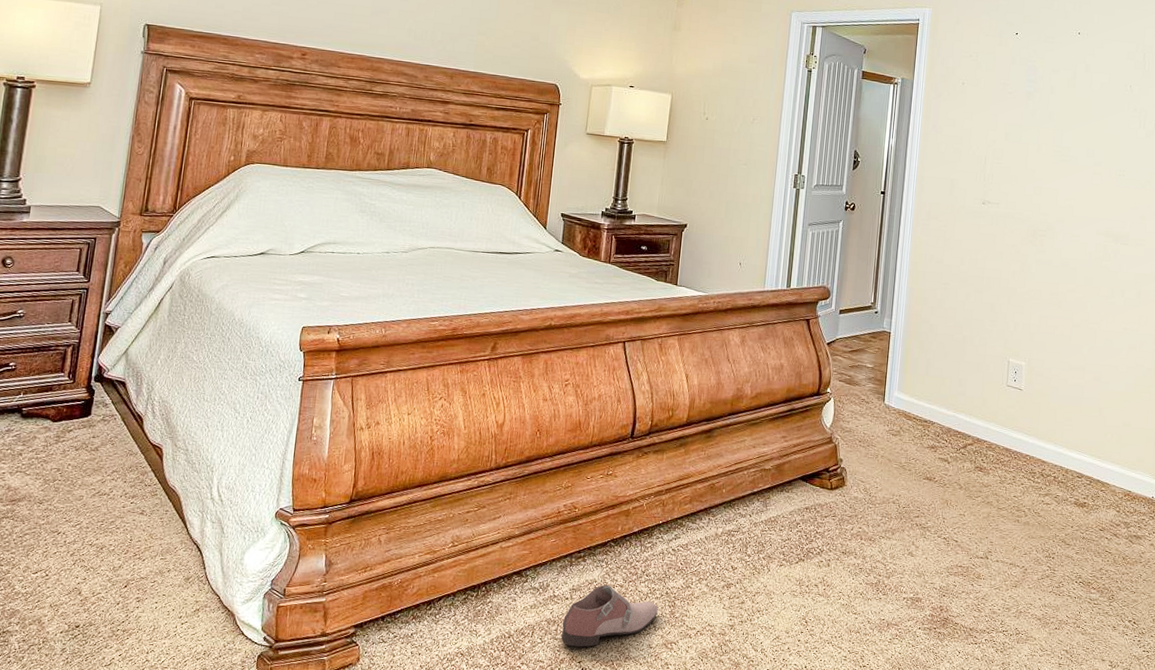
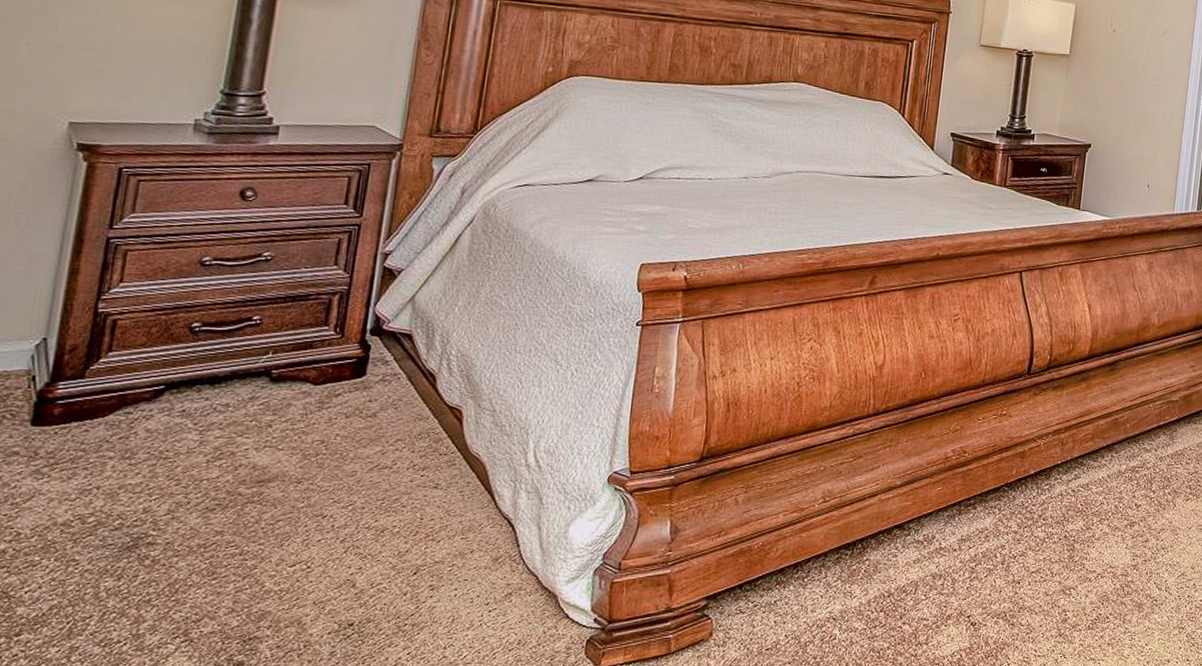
shoe: present [561,584,658,647] -> none [948,532,1056,601]

